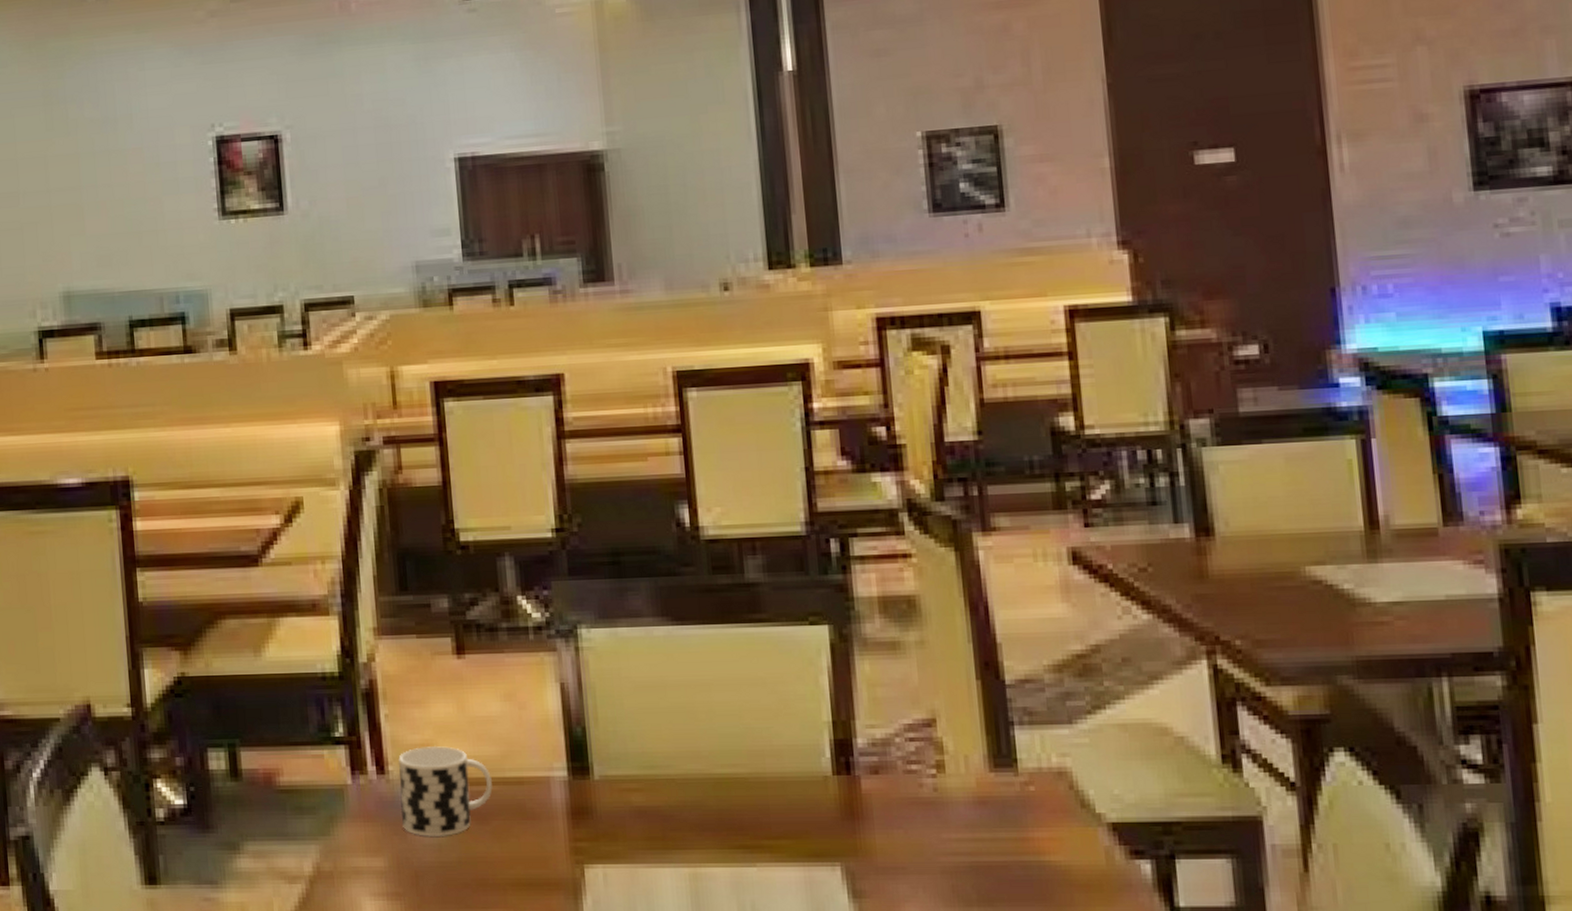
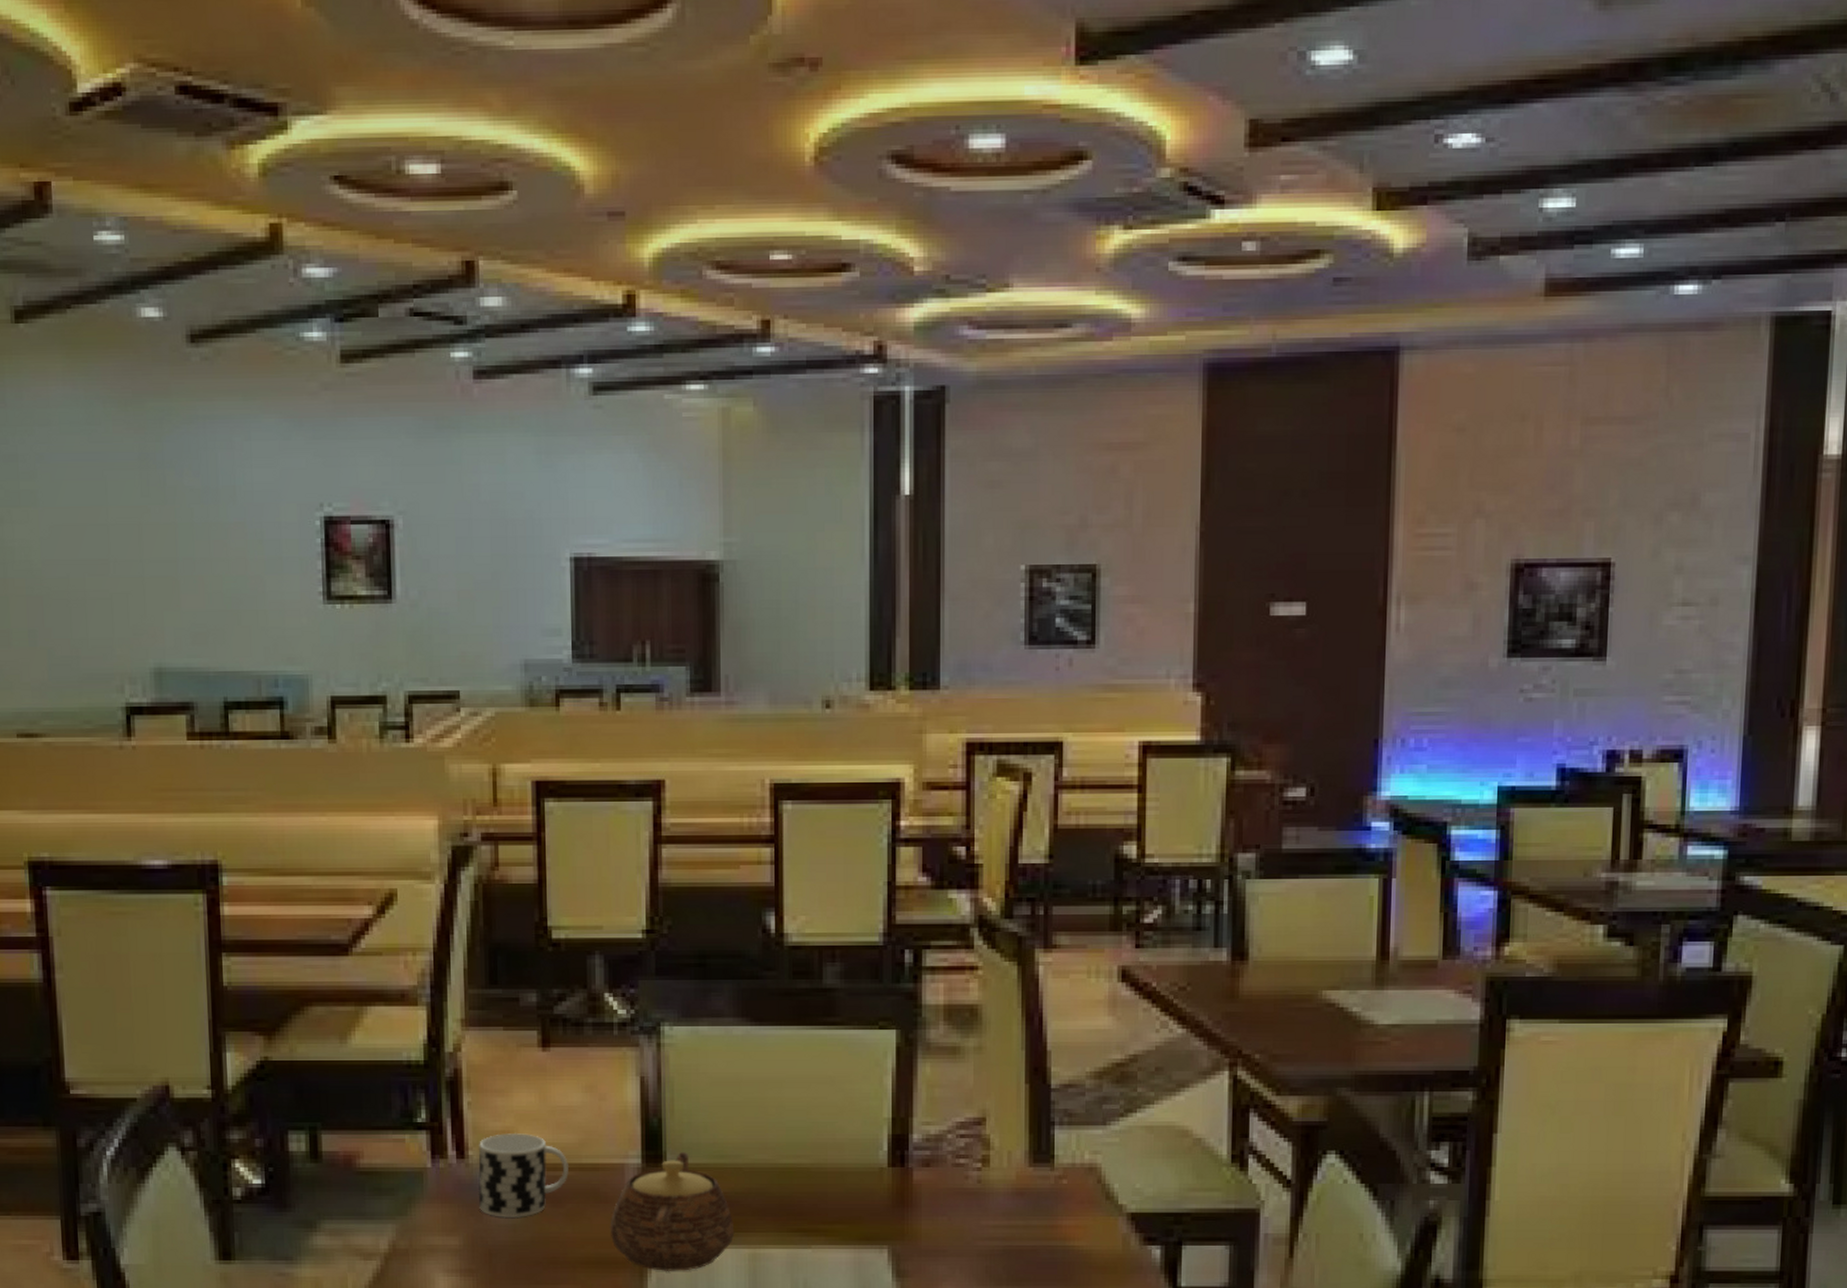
teapot: none [539,762,672,893] -> present [610,1151,735,1271]

